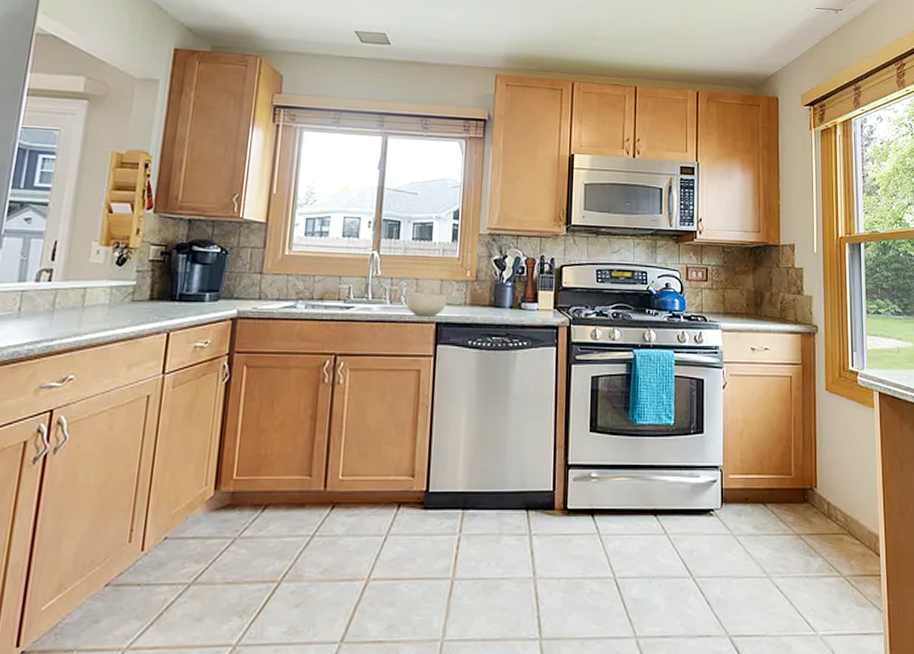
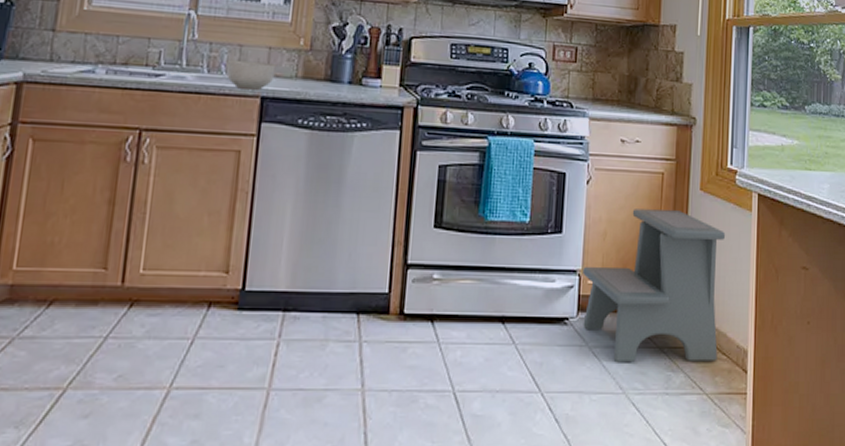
step stool: none [724,409,852,548] -> present [583,209,726,361]

